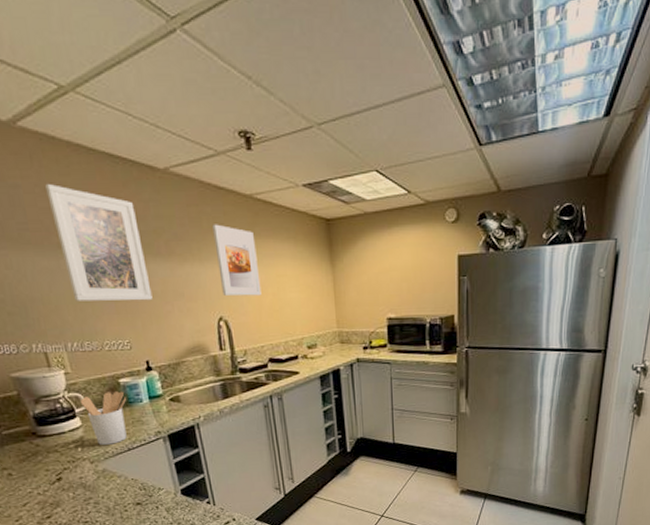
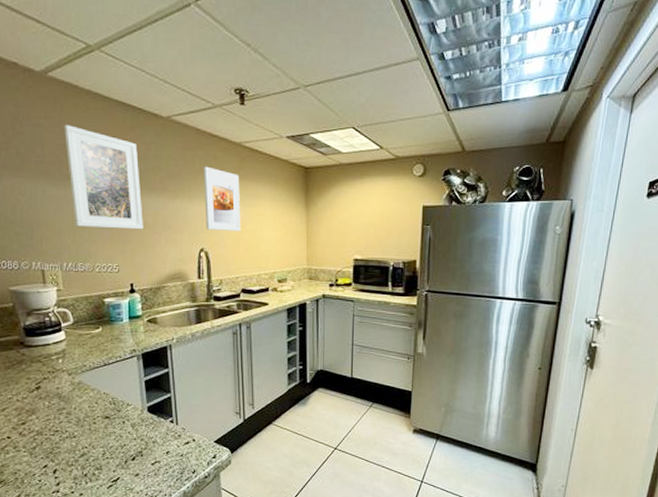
utensil holder: present [79,391,127,445] -> none [66,309,109,359]

